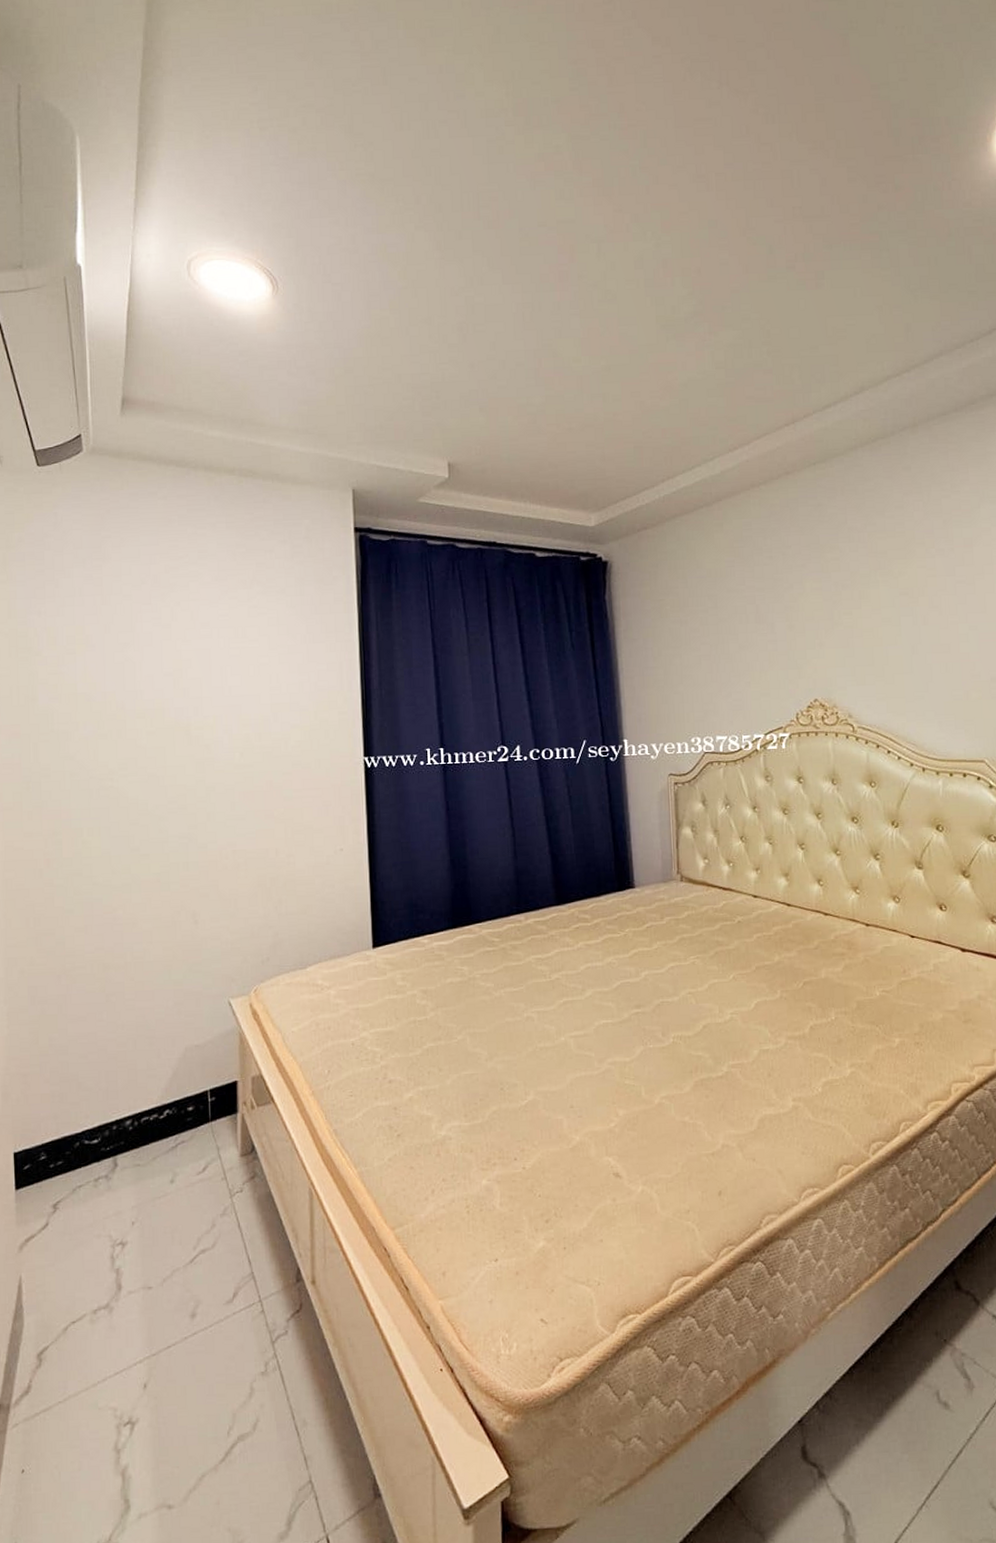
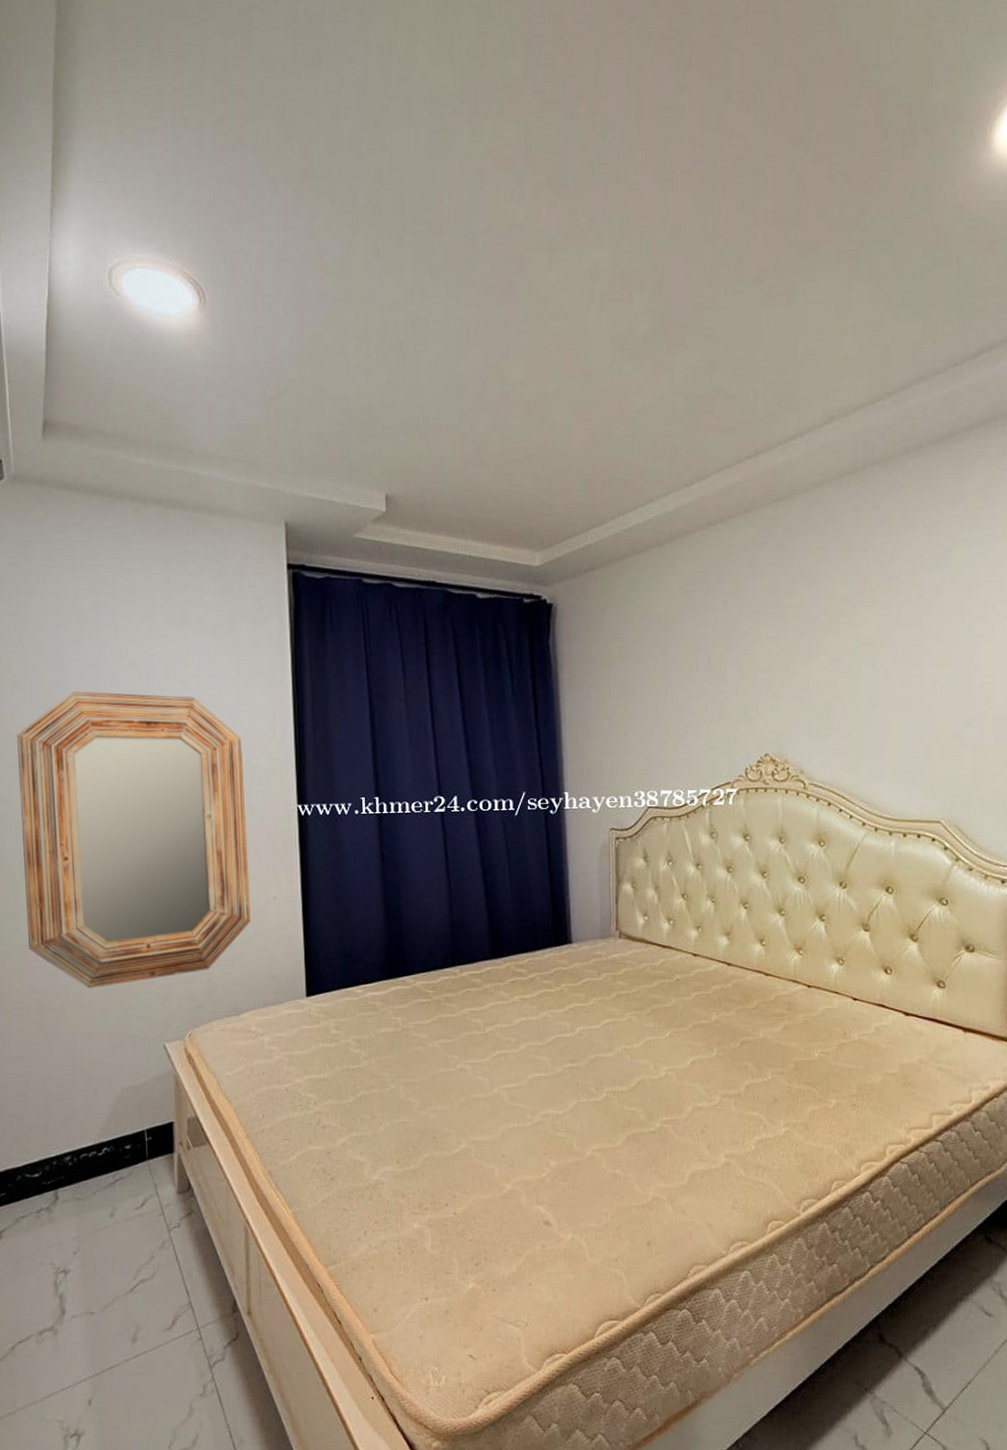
home mirror: none [88,651,317,946] -> present [17,691,251,989]

